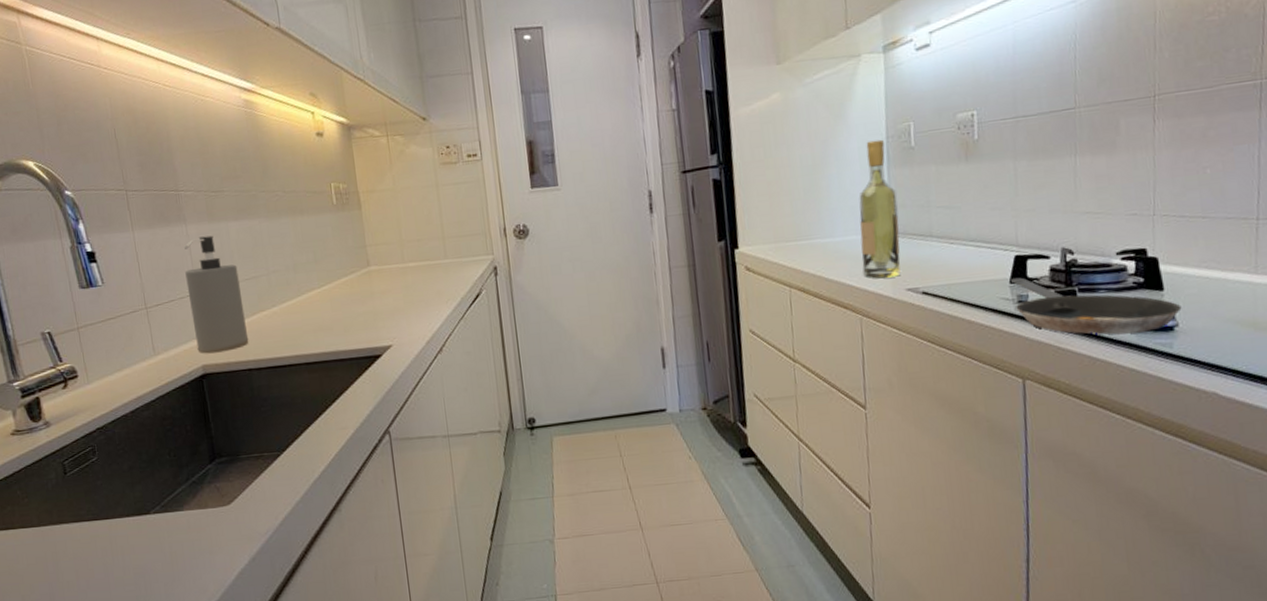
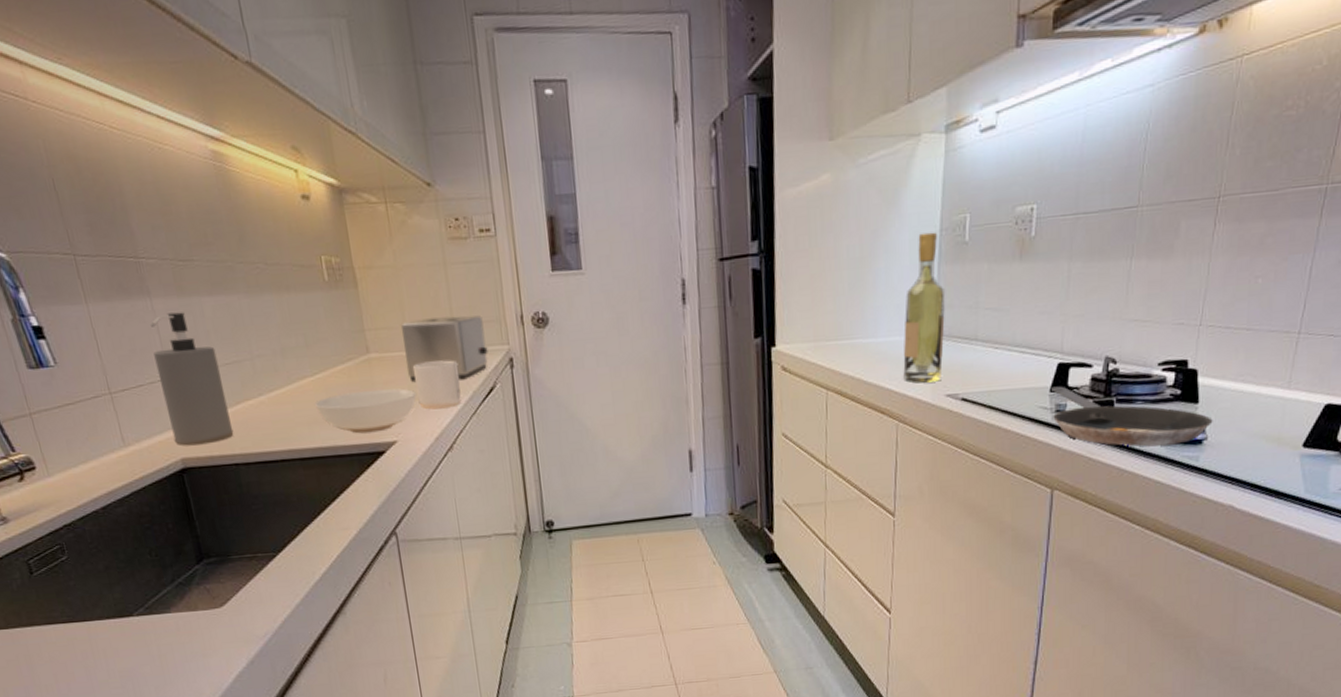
bowl: none [320,297,411,339] -> present [314,388,418,434]
toaster: none [397,229,475,292] -> present [400,315,488,383]
mug: none [407,270,450,316] -> present [412,360,461,410]

